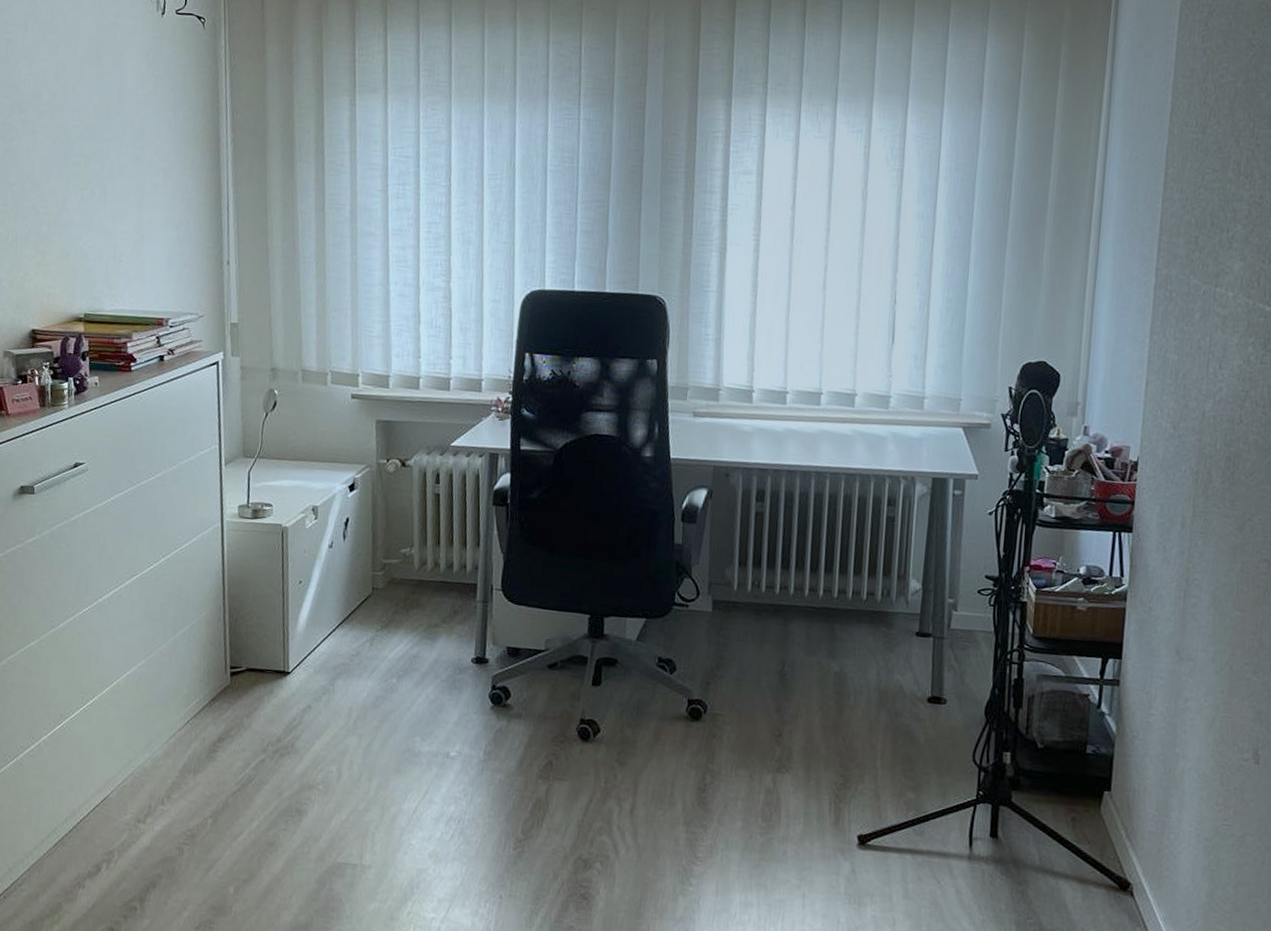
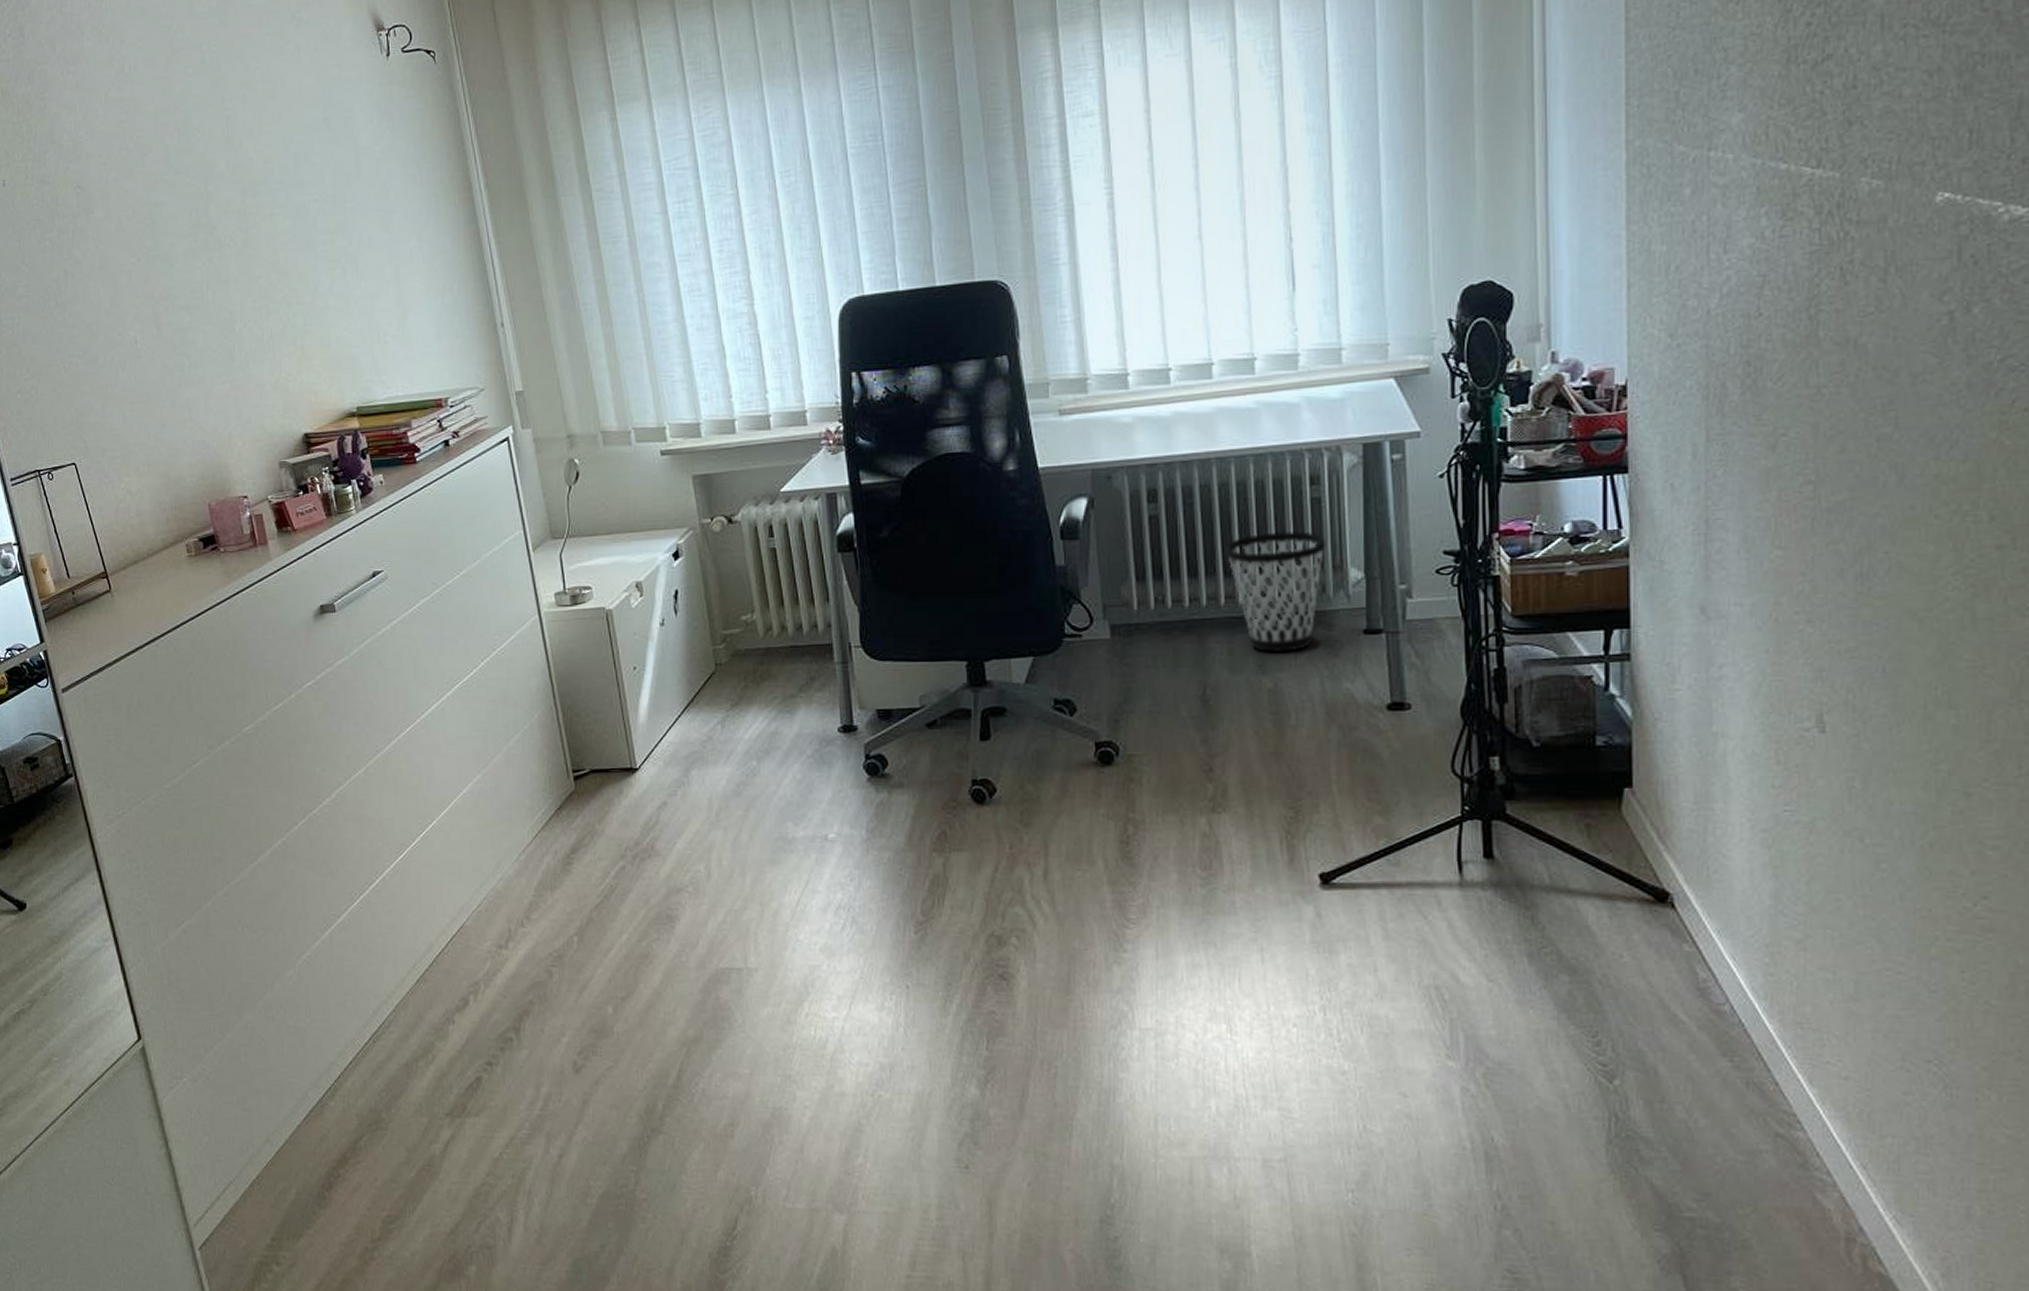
wastebasket: none [813,540,895,643] -> present [1225,531,1326,652]

